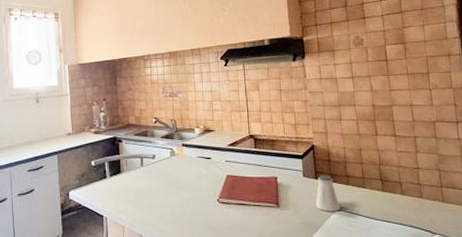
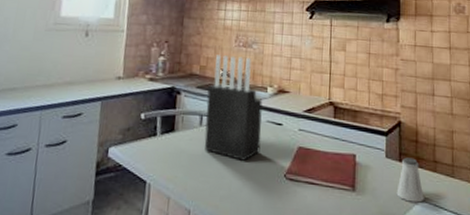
knife block: none [144,105,195,191] -> present [204,55,263,161]

